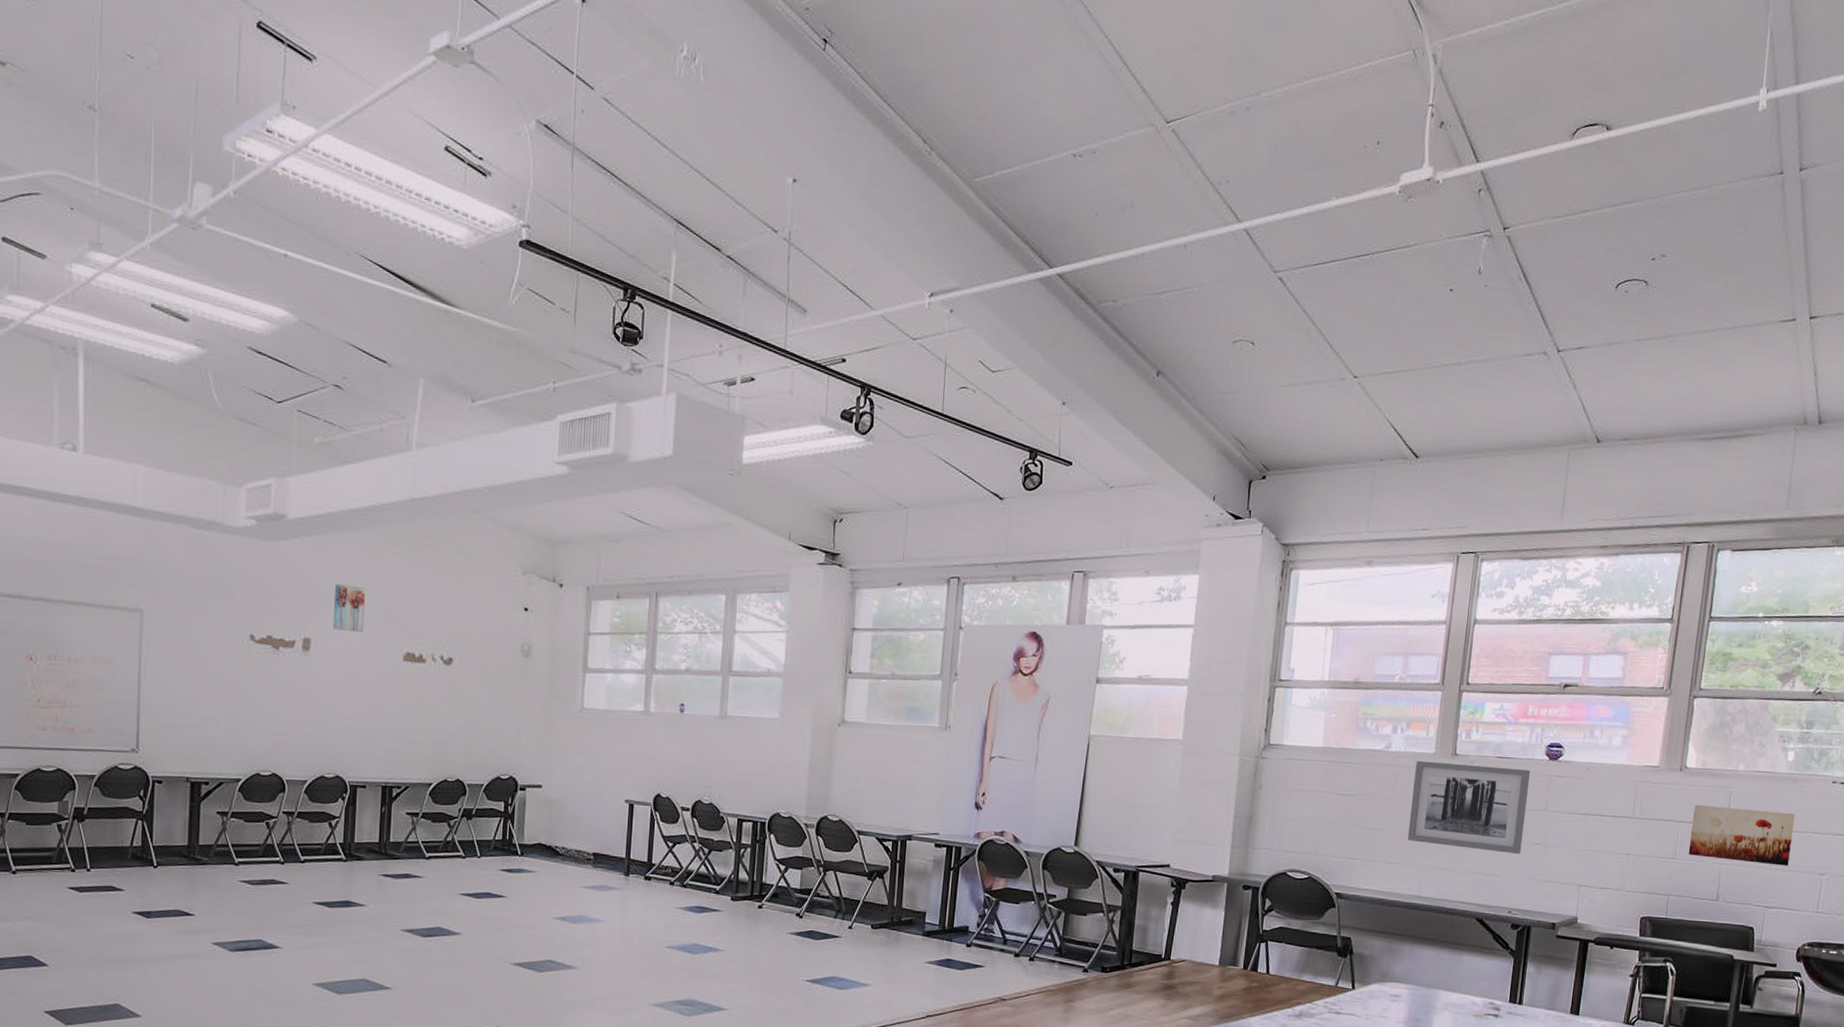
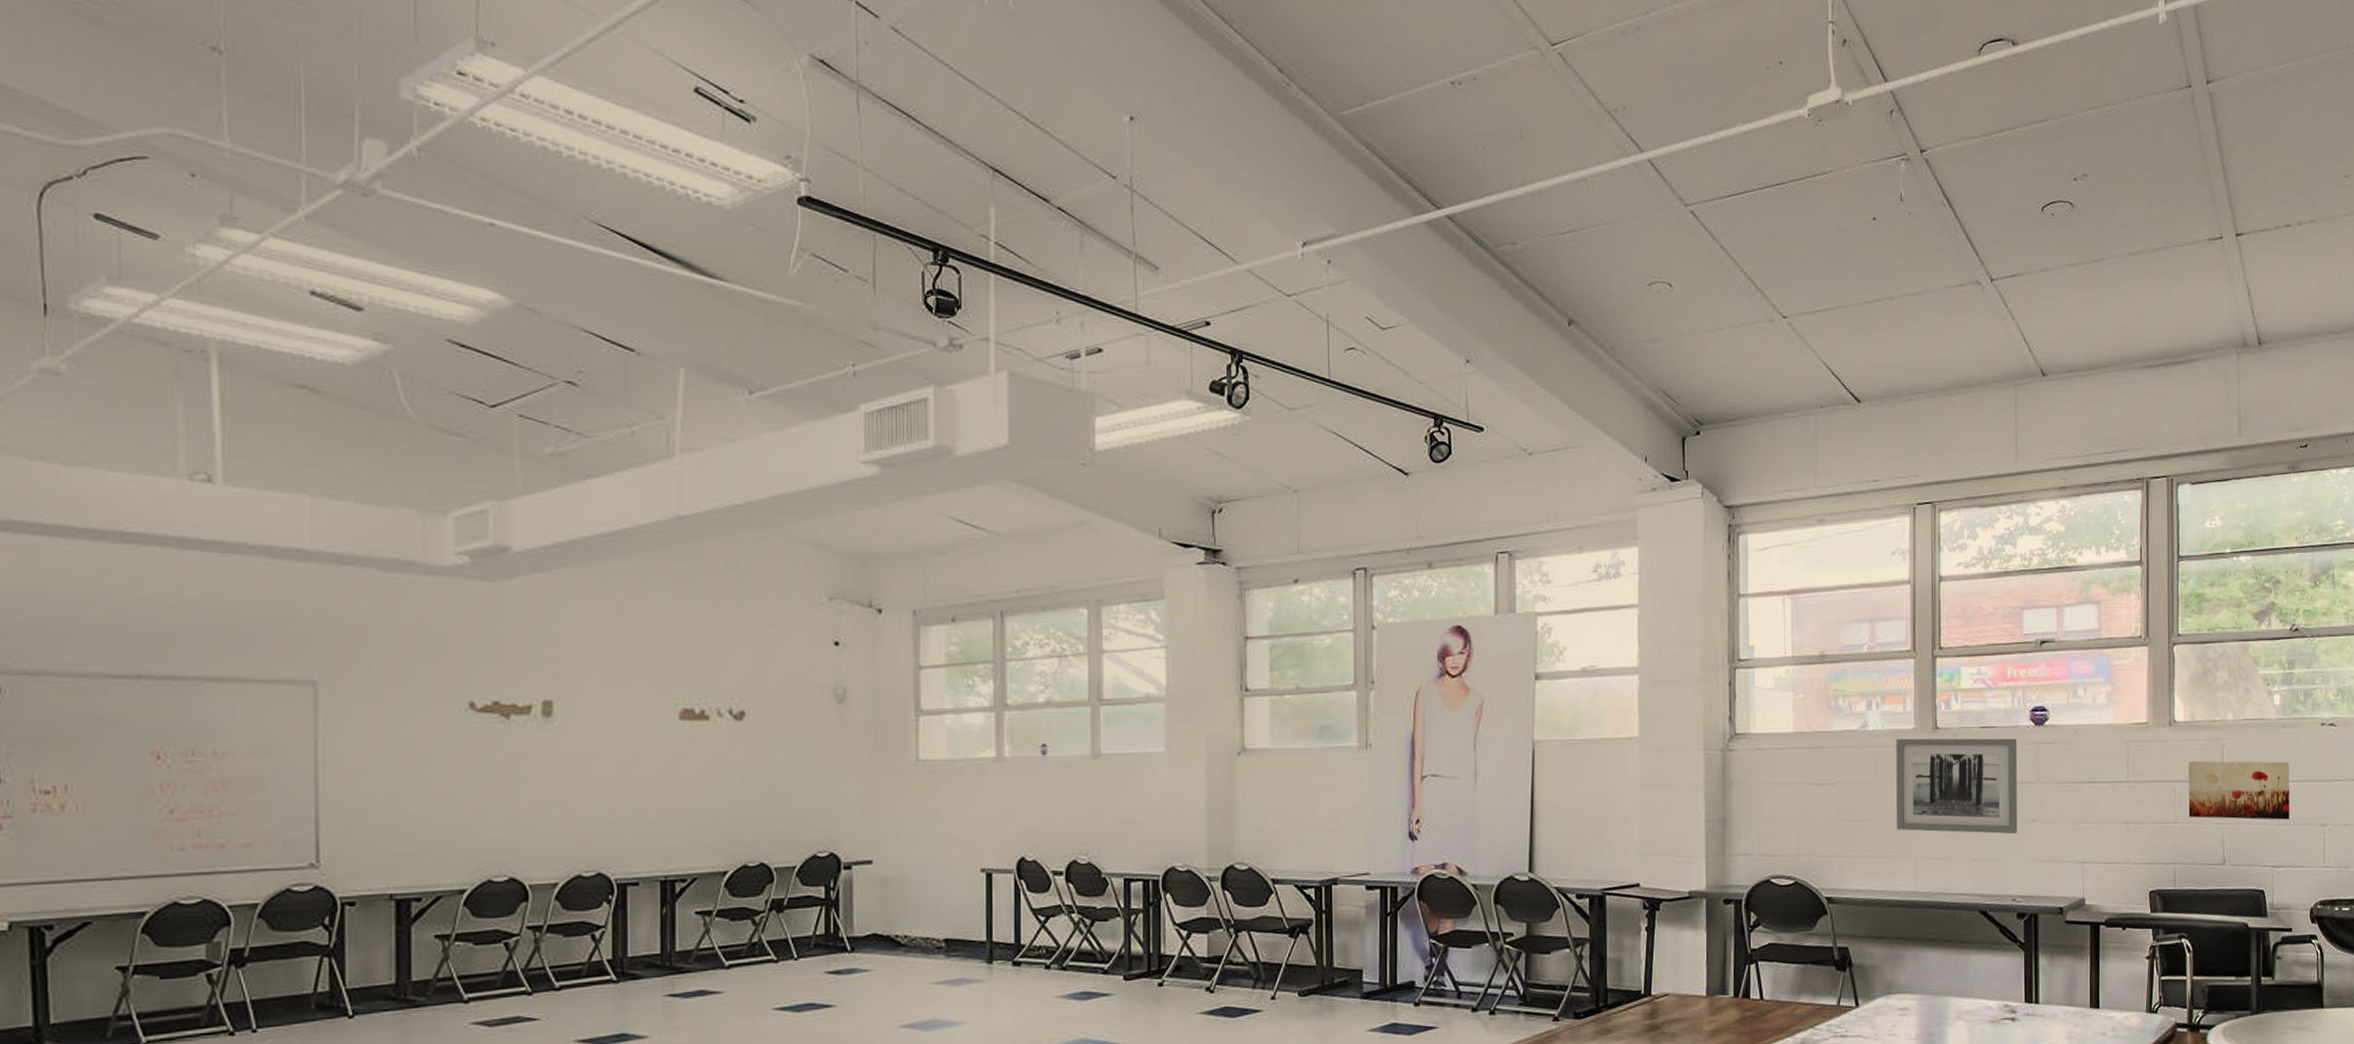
wall art: present [332,584,366,632] -> none [581,630,625,687]

